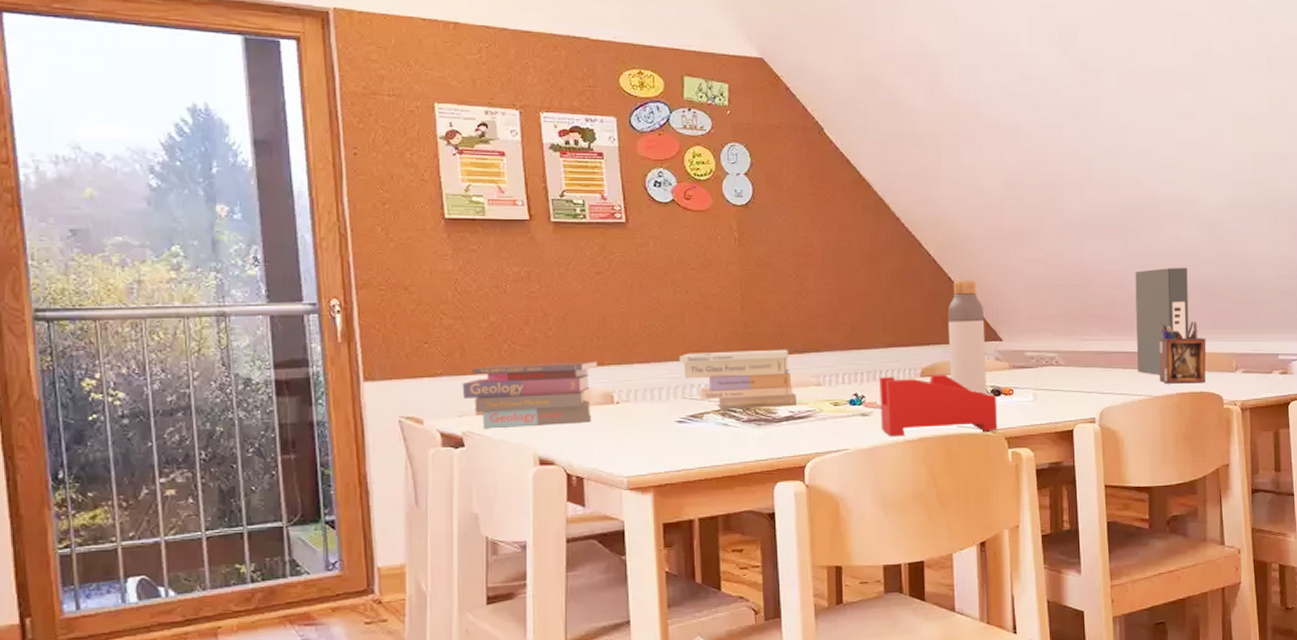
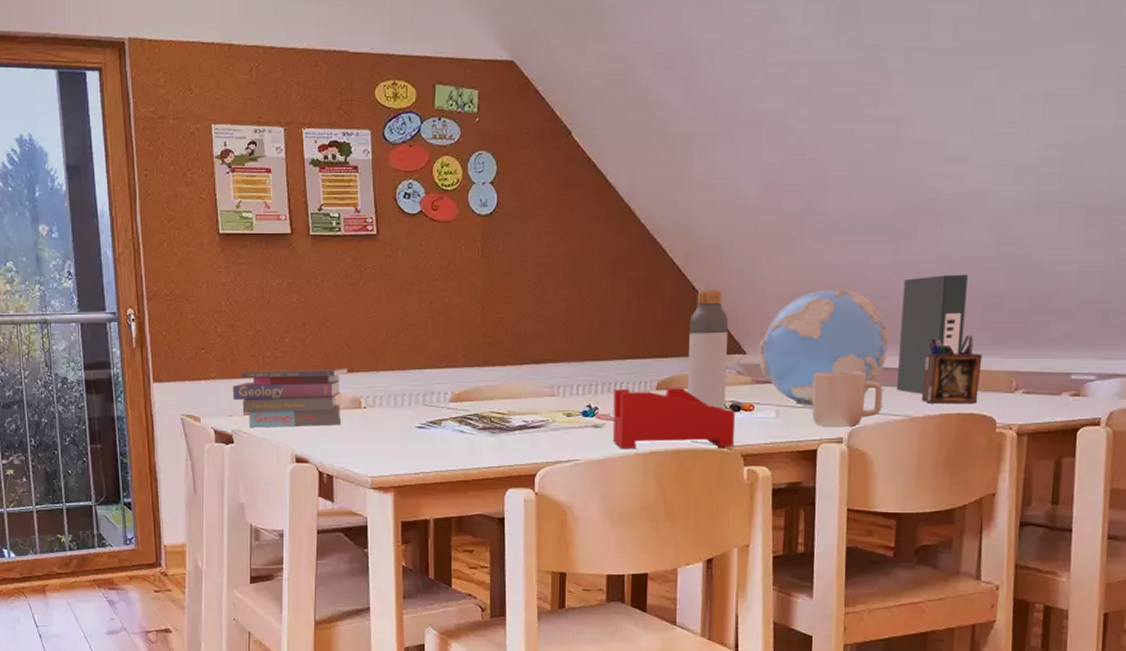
books: present [679,349,796,410] -> none [421,359,530,418]
globe: none [1013,279,1128,390] -> present [758,288,890,407]
mug: none [1064,356,1126,409] -> present [811,371,883,428]

